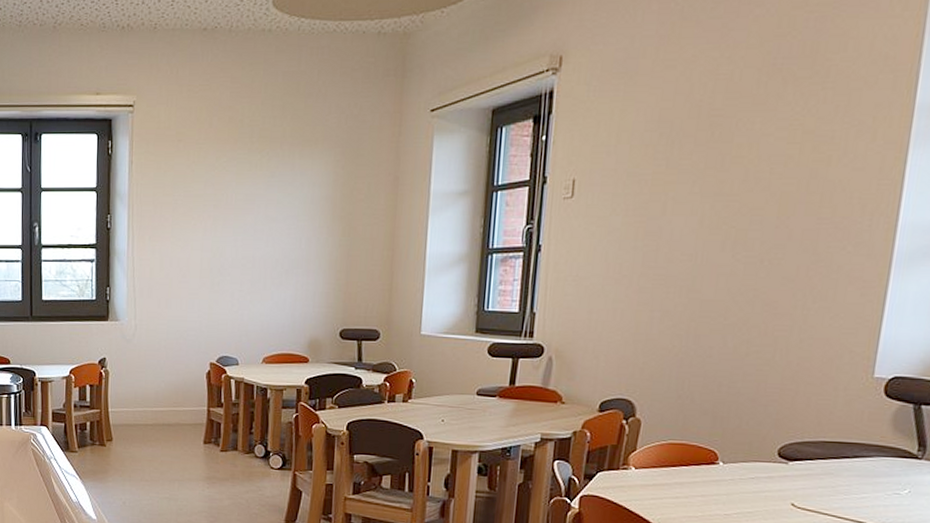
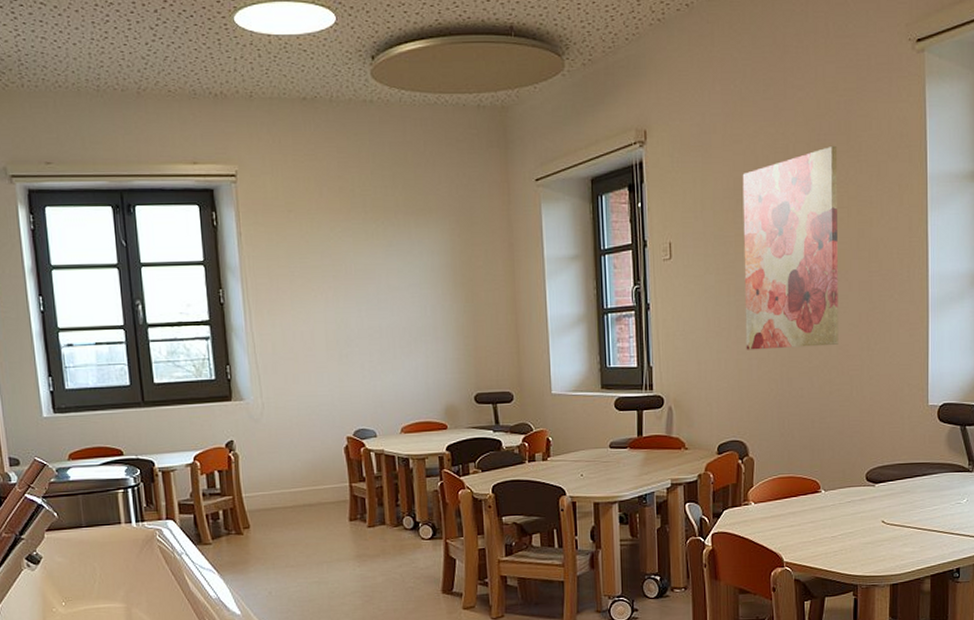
wall art: none [648,70,798,302] -> present [742,145,839,350]

